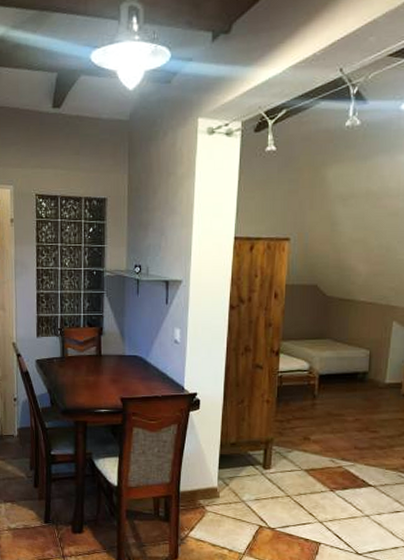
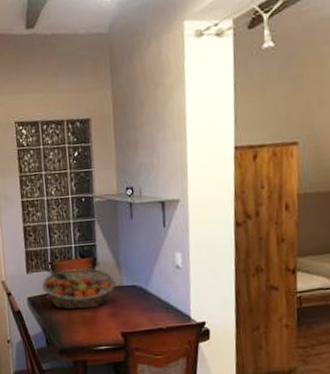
fruit basket: none [51,337,118,374] -> present [42,268,116,310]

